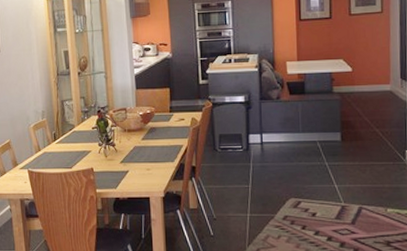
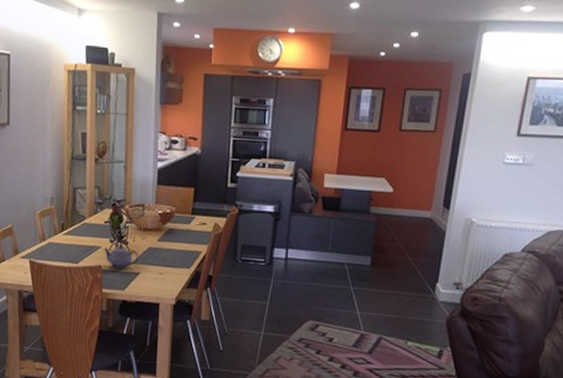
teapot: none [93,146,127,169] -> present [103,244,140,269]

